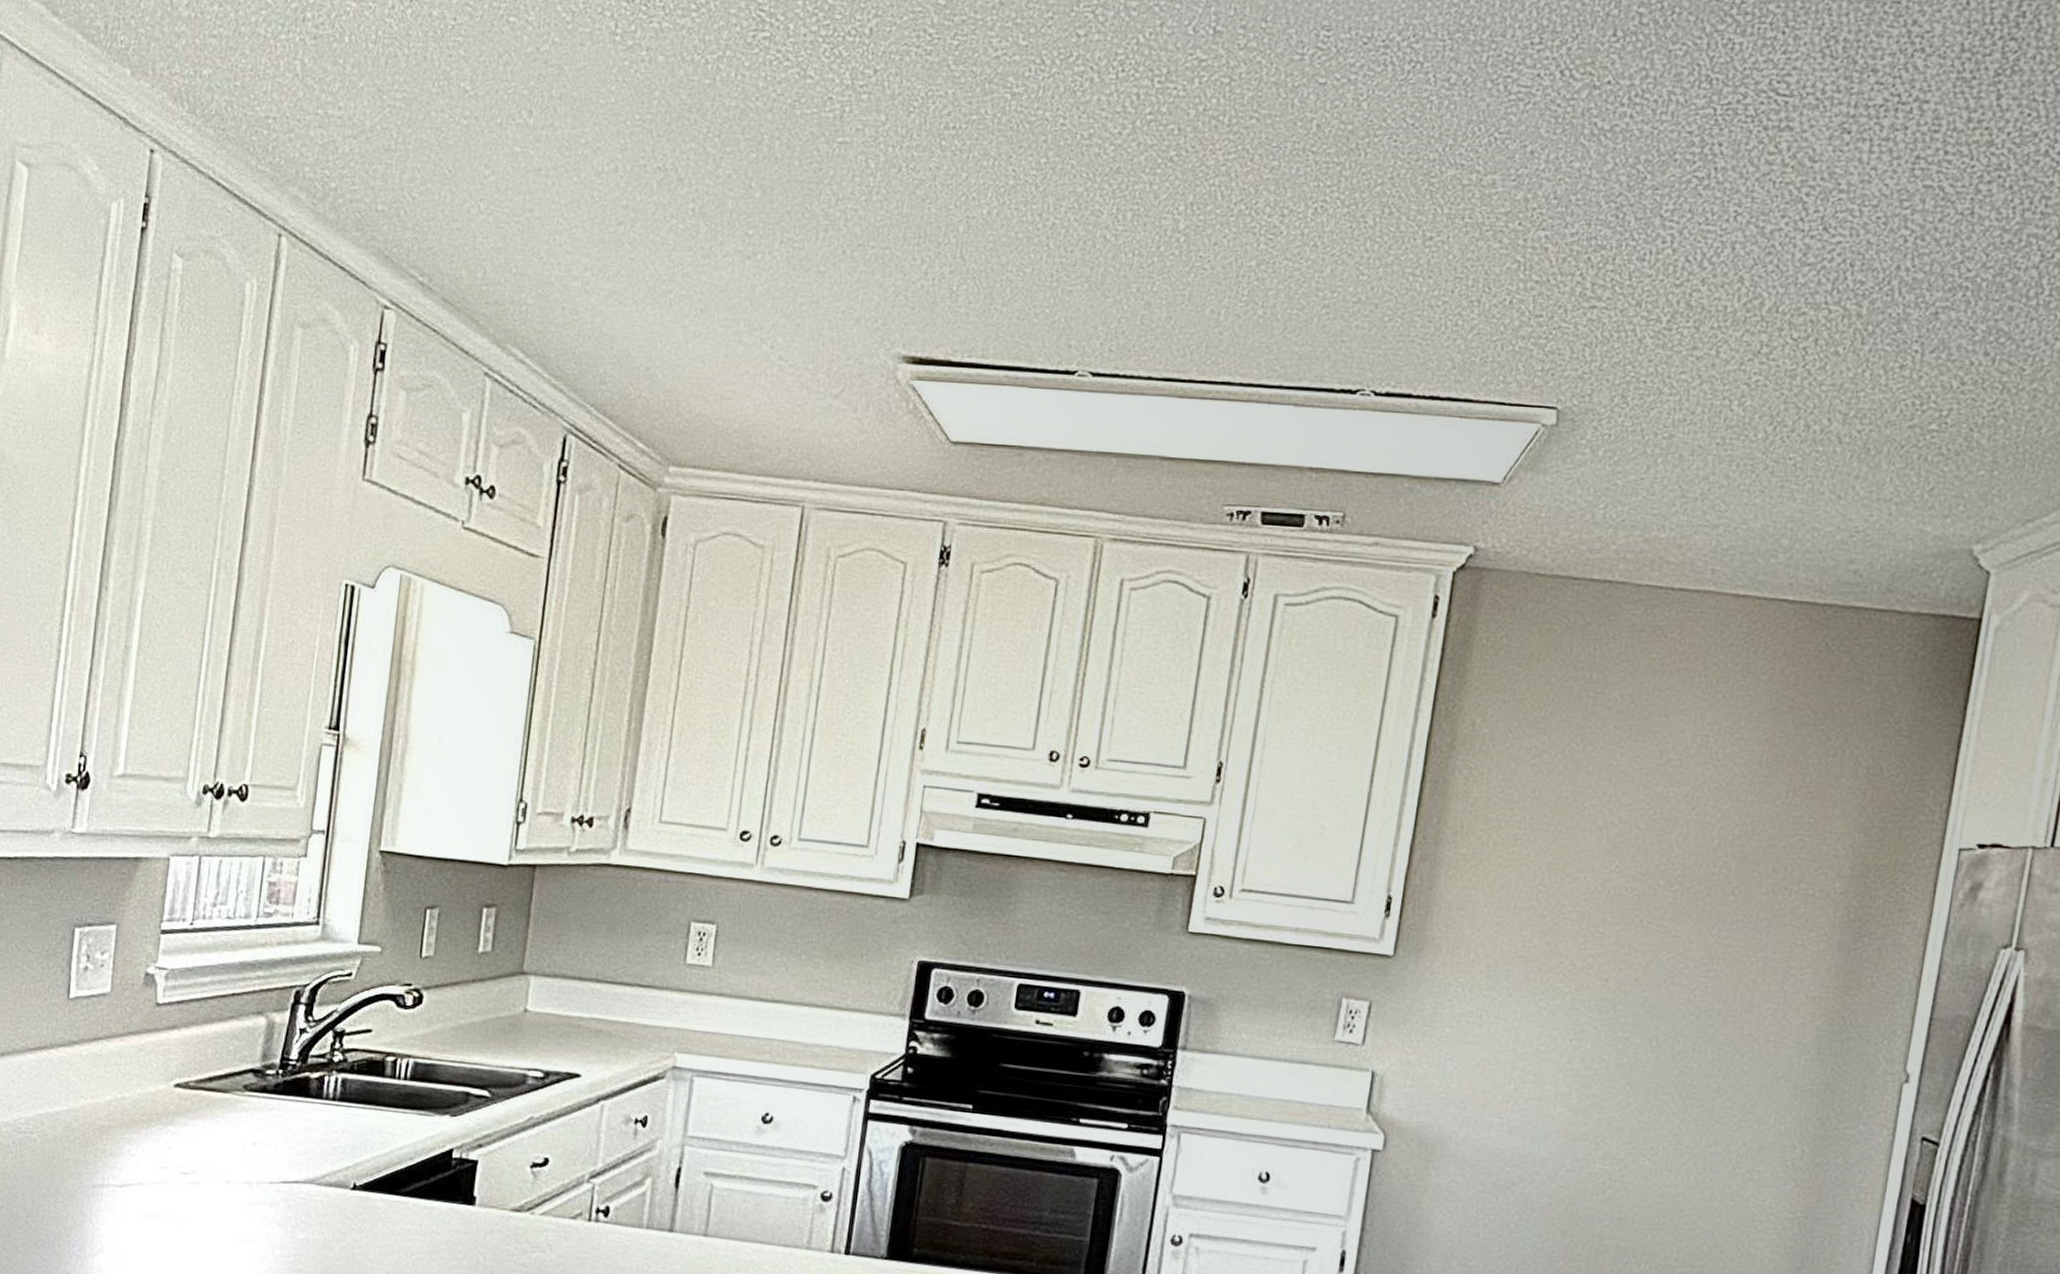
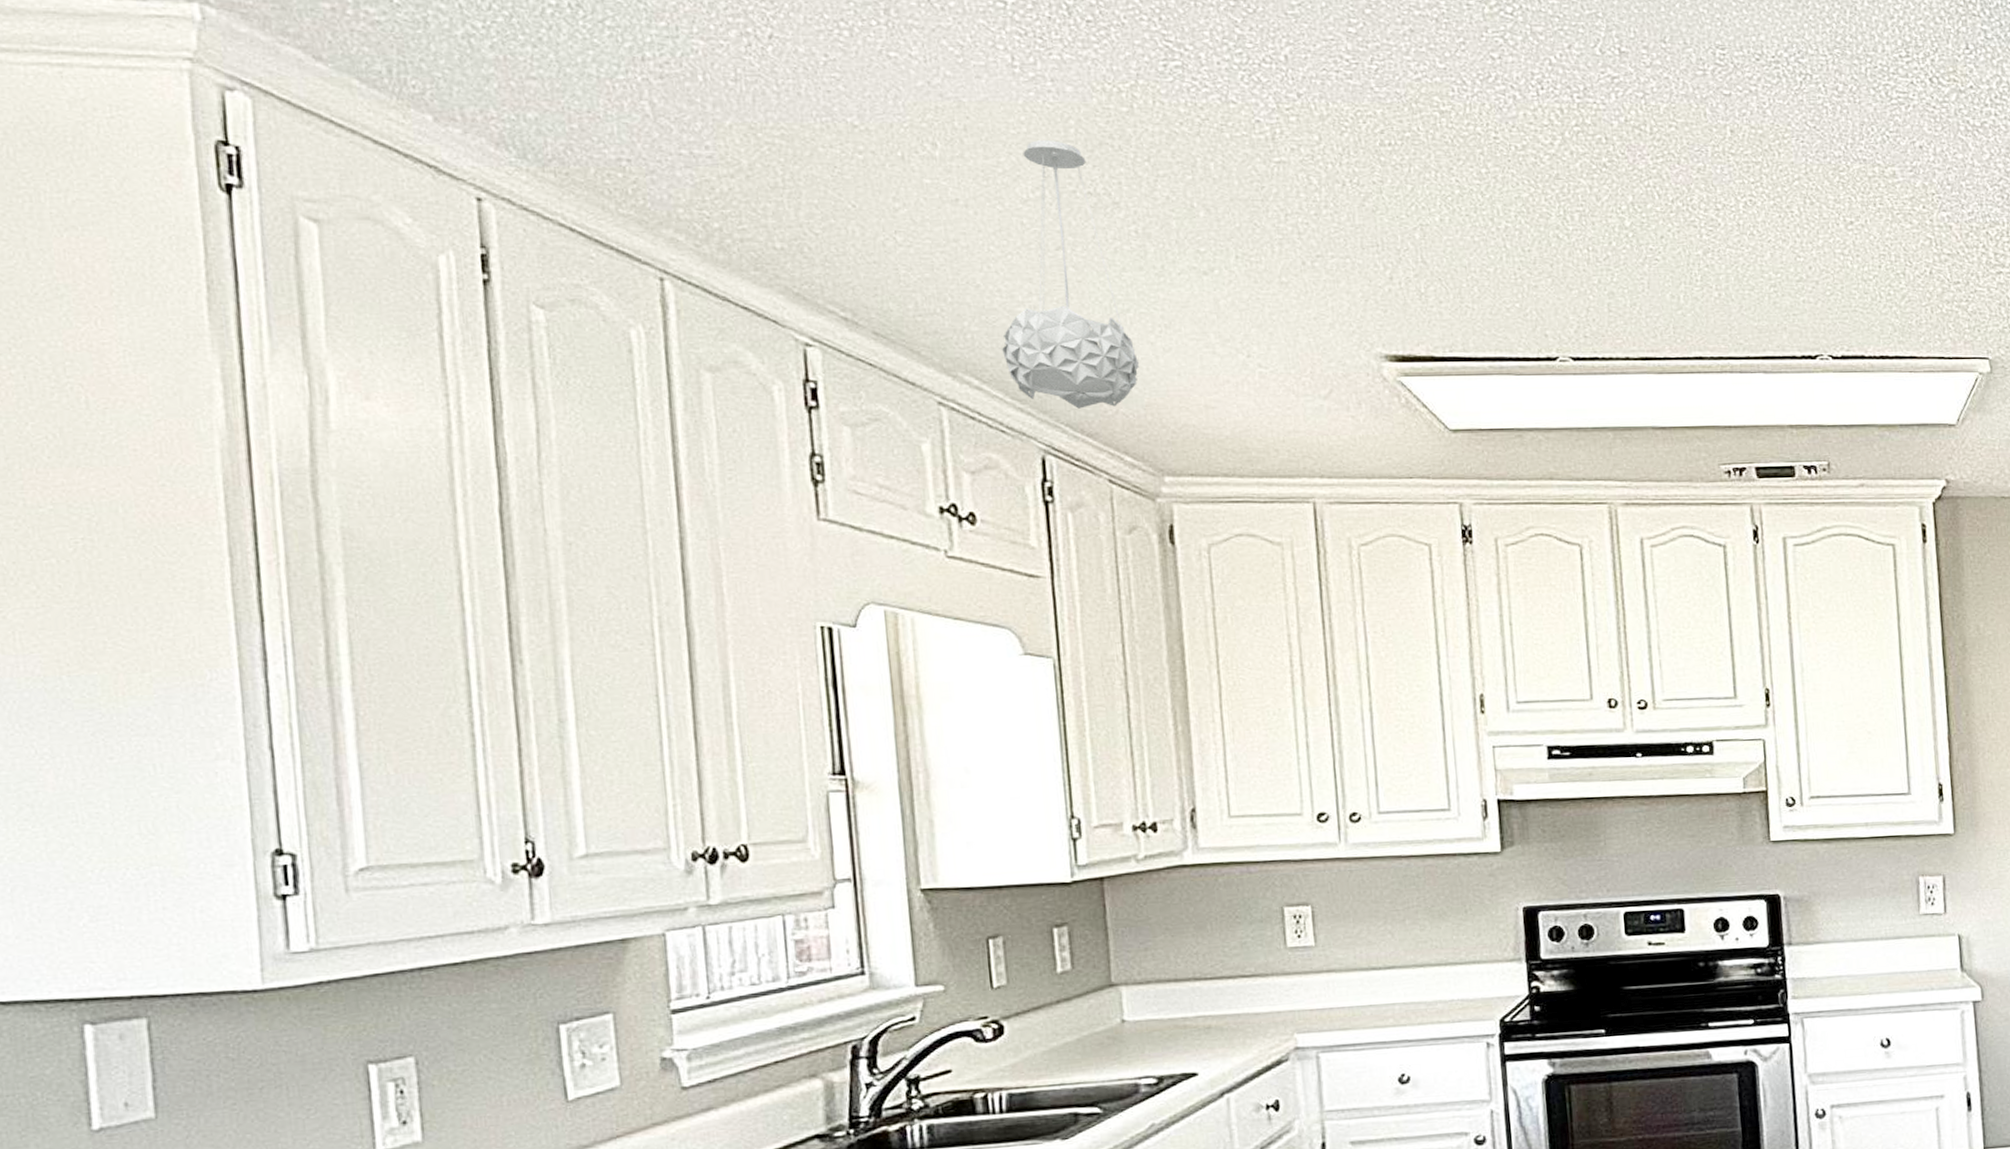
pendant light: none [549,111,670,390] -> present [1002,140,1140,409]

